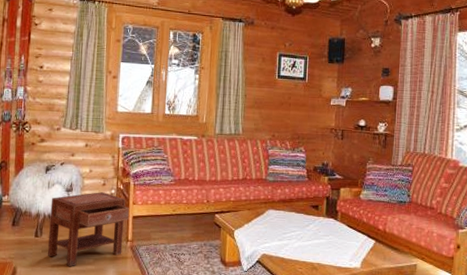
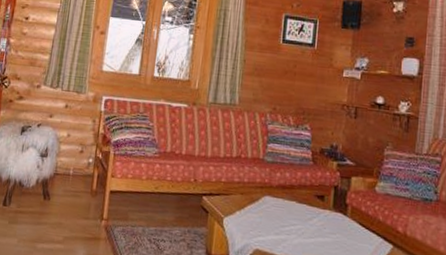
nightstand: present [47,192,129,267] -> none [14,159,107,244]

